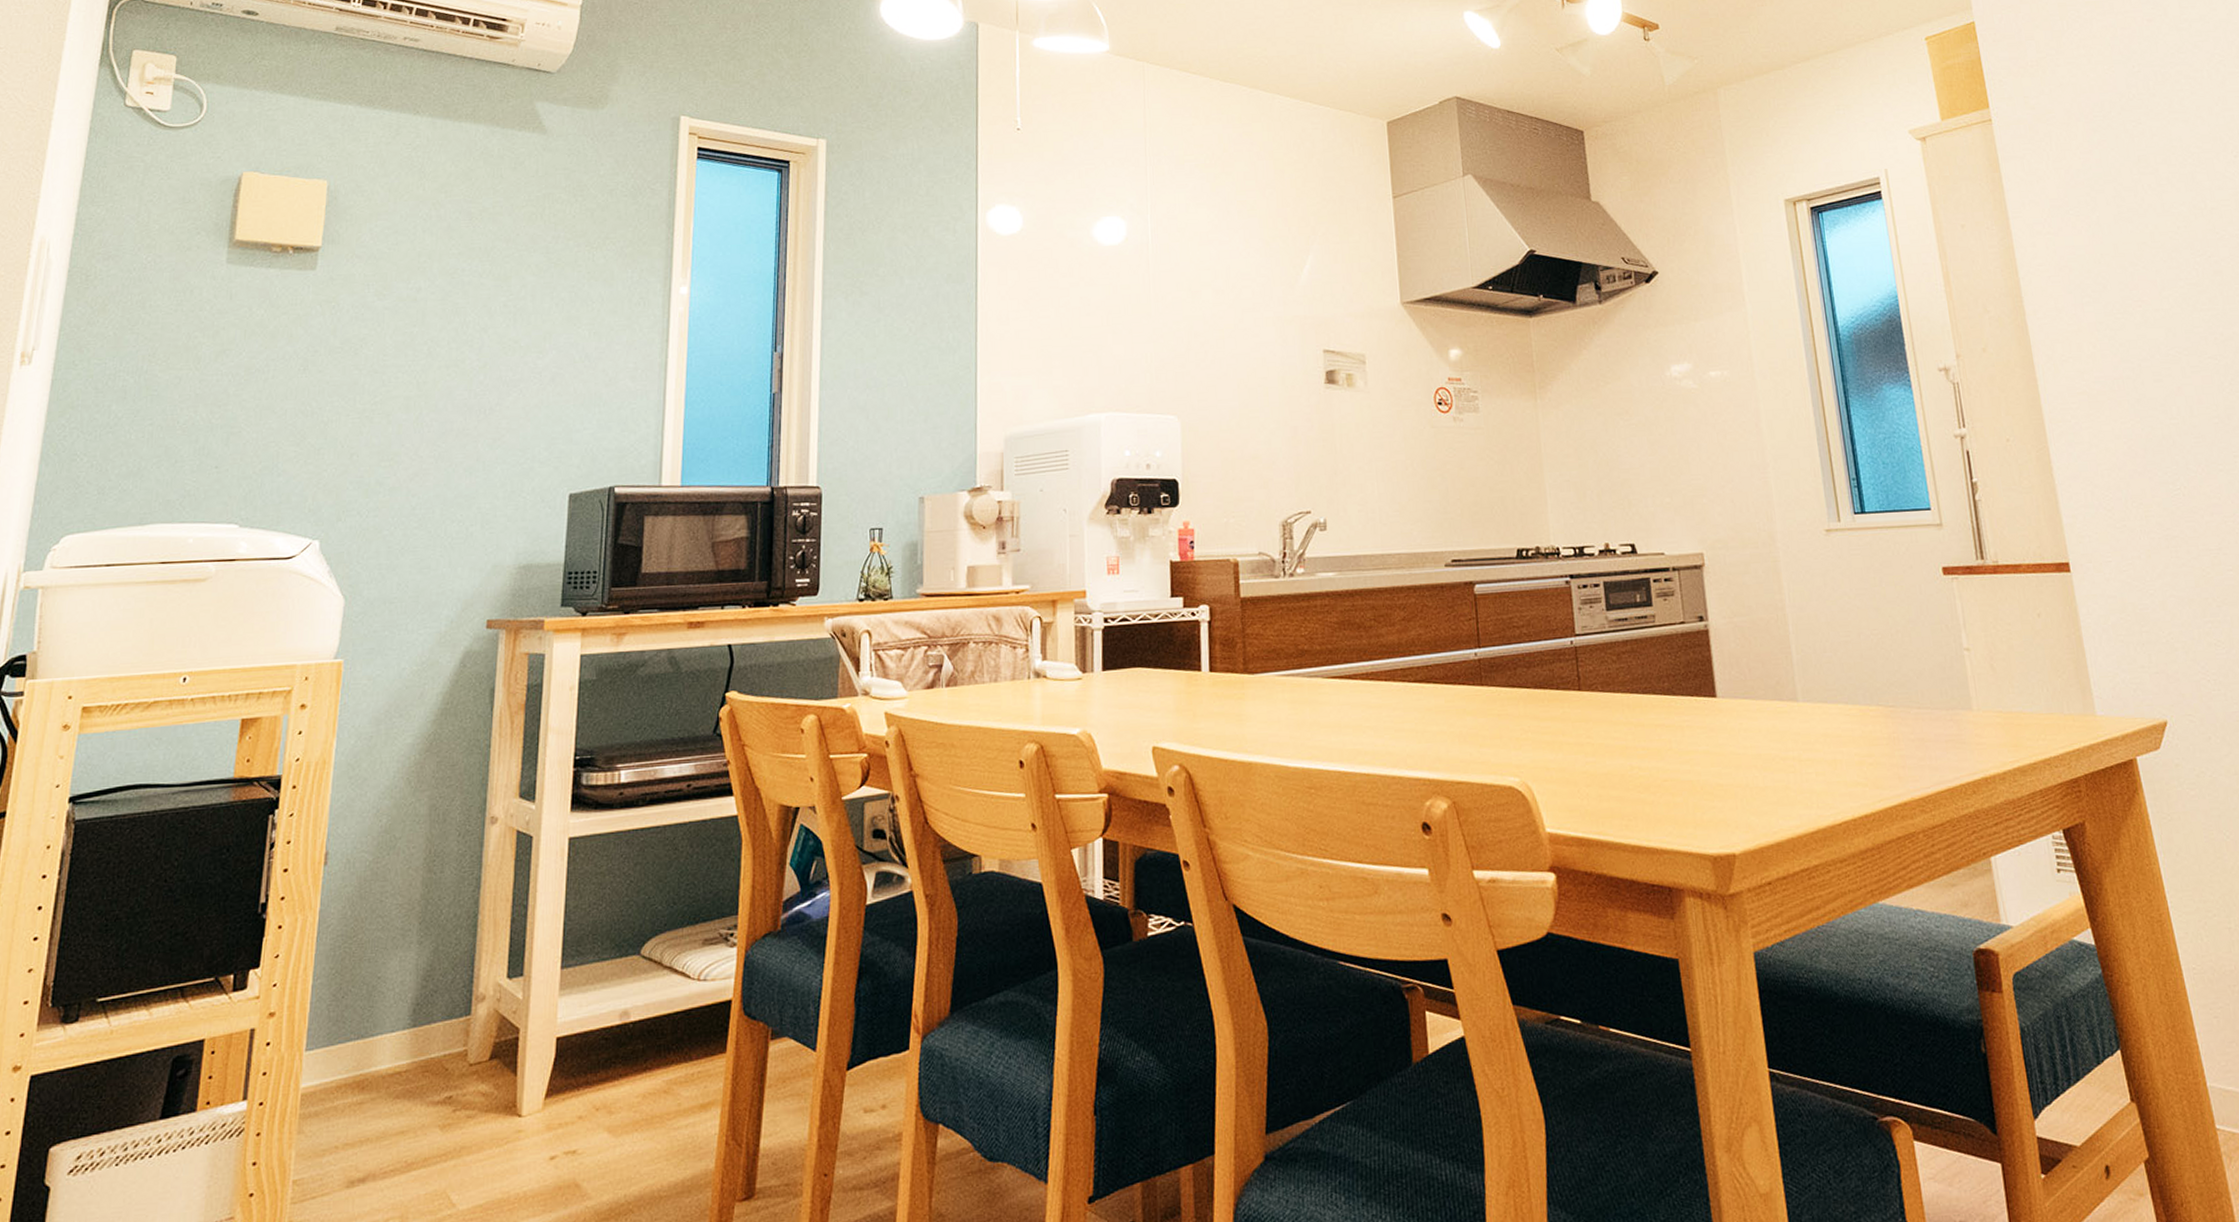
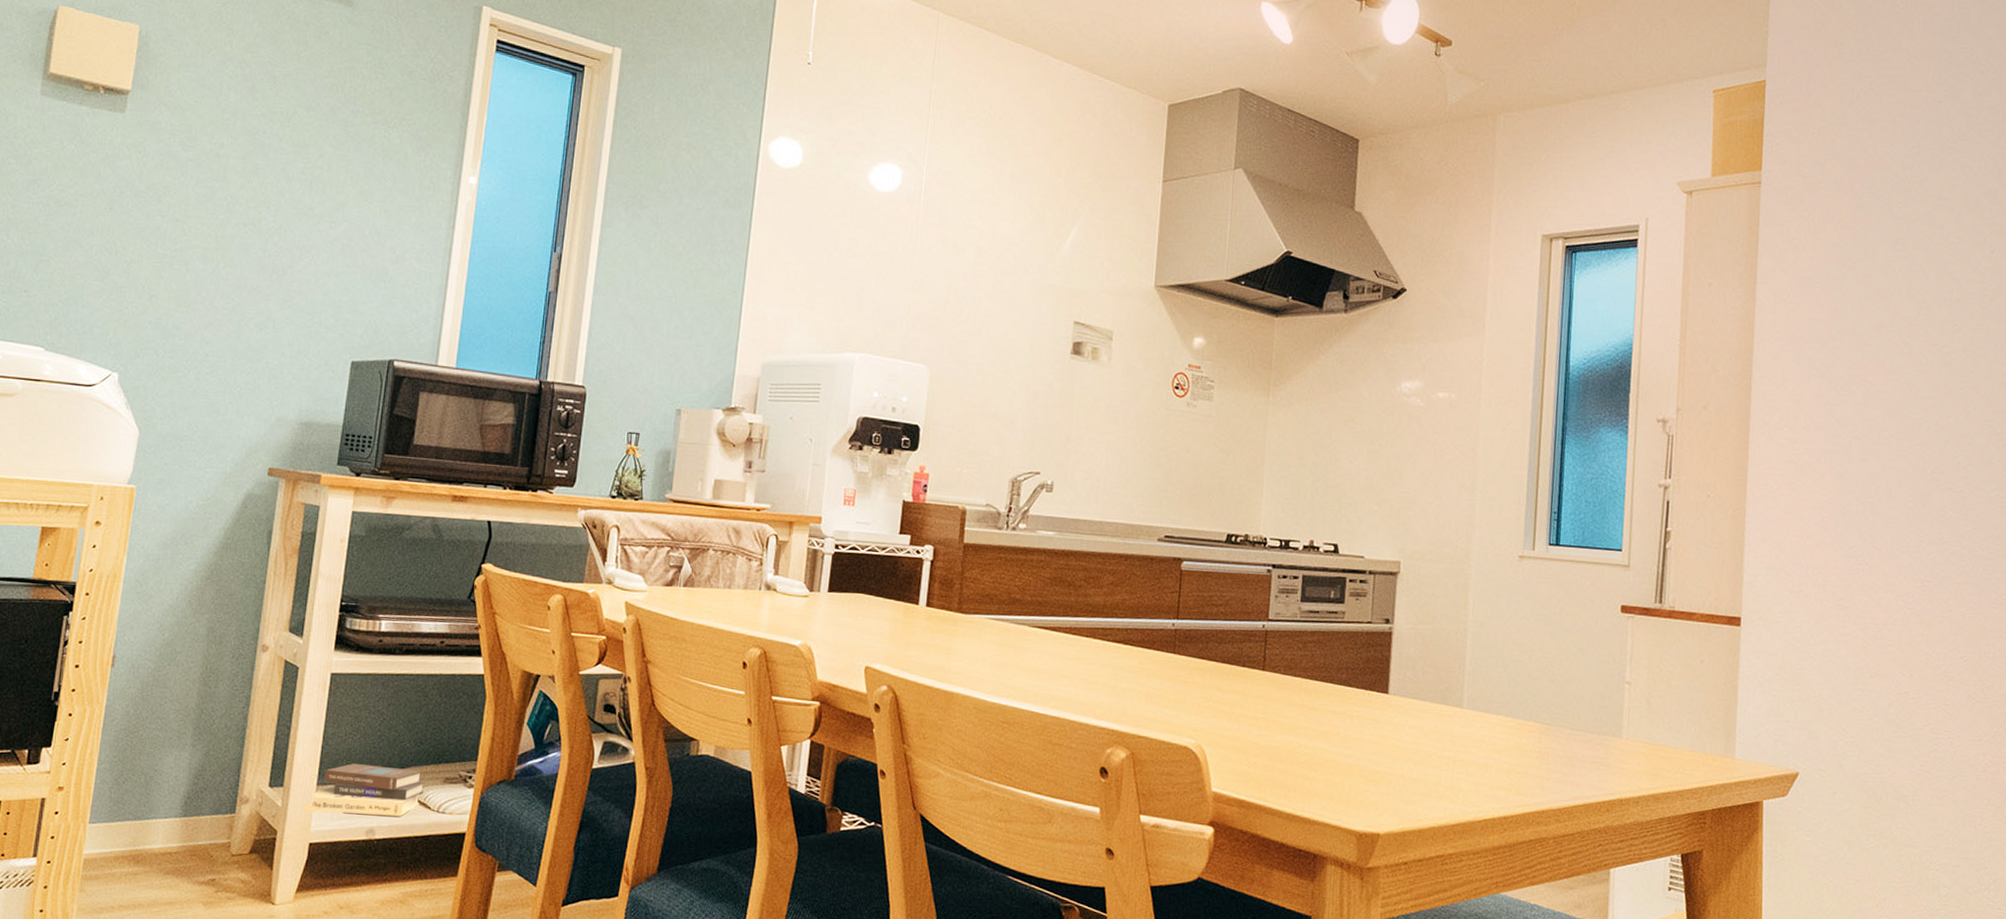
books: none [547,935,682,1001] -> present [303,763,425,817]

